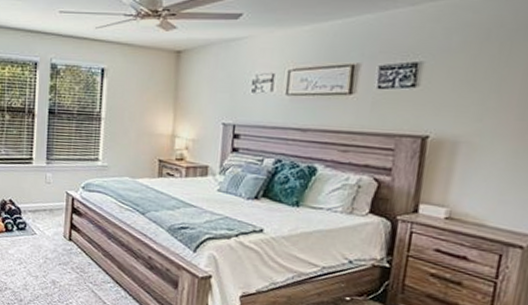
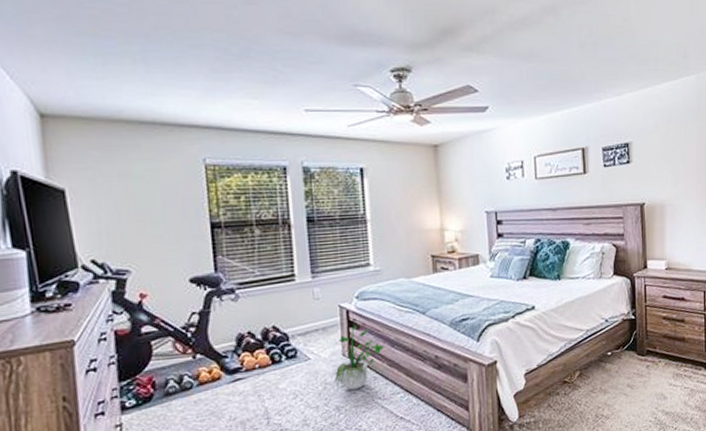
potted plant: none [54,207,101,270] -> present [335,319,384,390]

